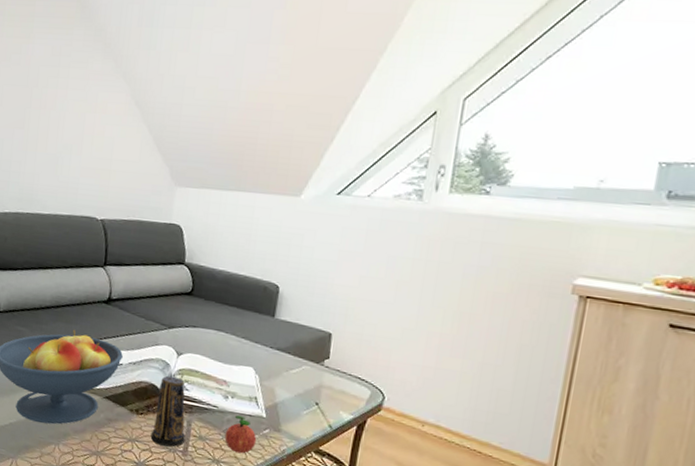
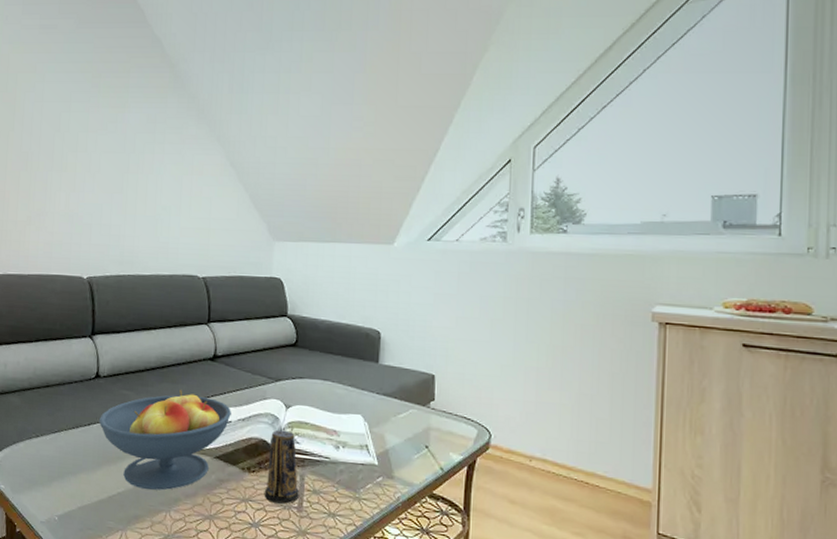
apple: present [224,415,257,454] -> none [339,465,371,505]

